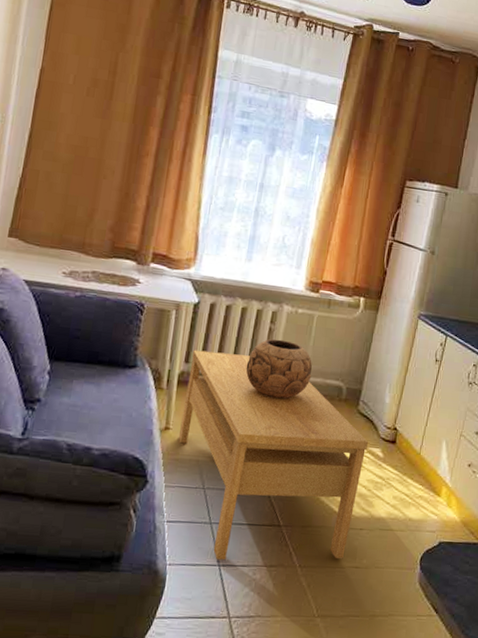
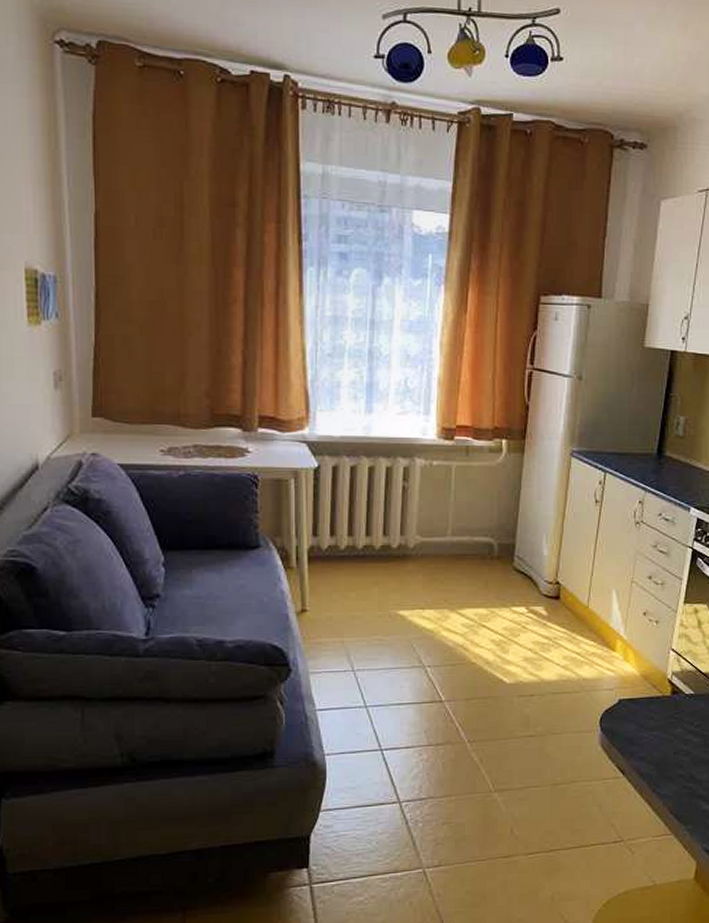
coffee table: present [178,349,368,560] -> none [317,520,528,744]
decorative bowl: present [246,339,312,400] -> none [382,498,457,565]

